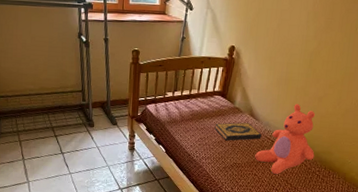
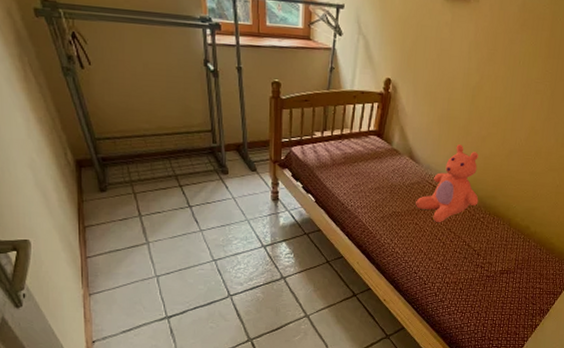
hardback book: present [214,122,262,141] -> none [370,165,423,187]

